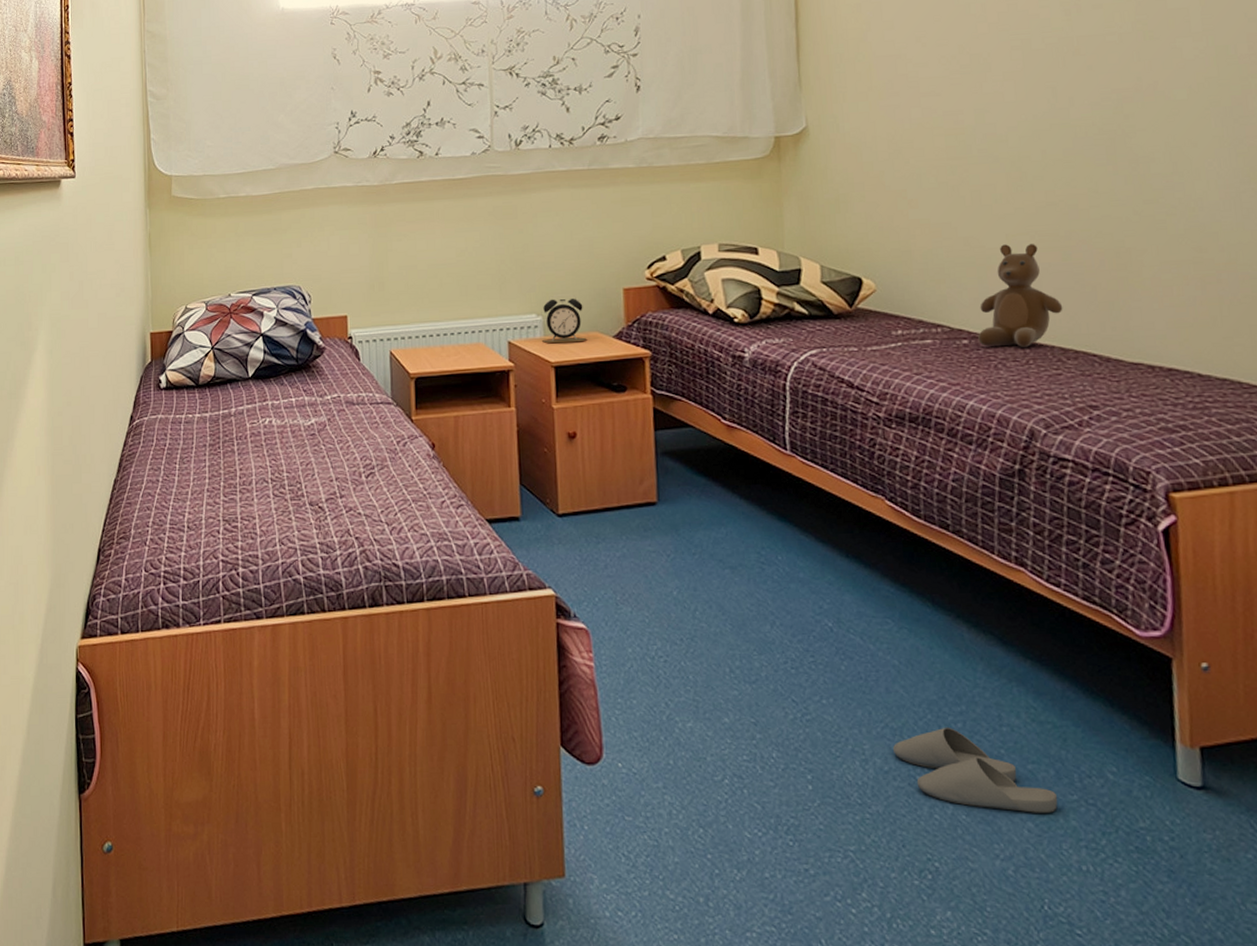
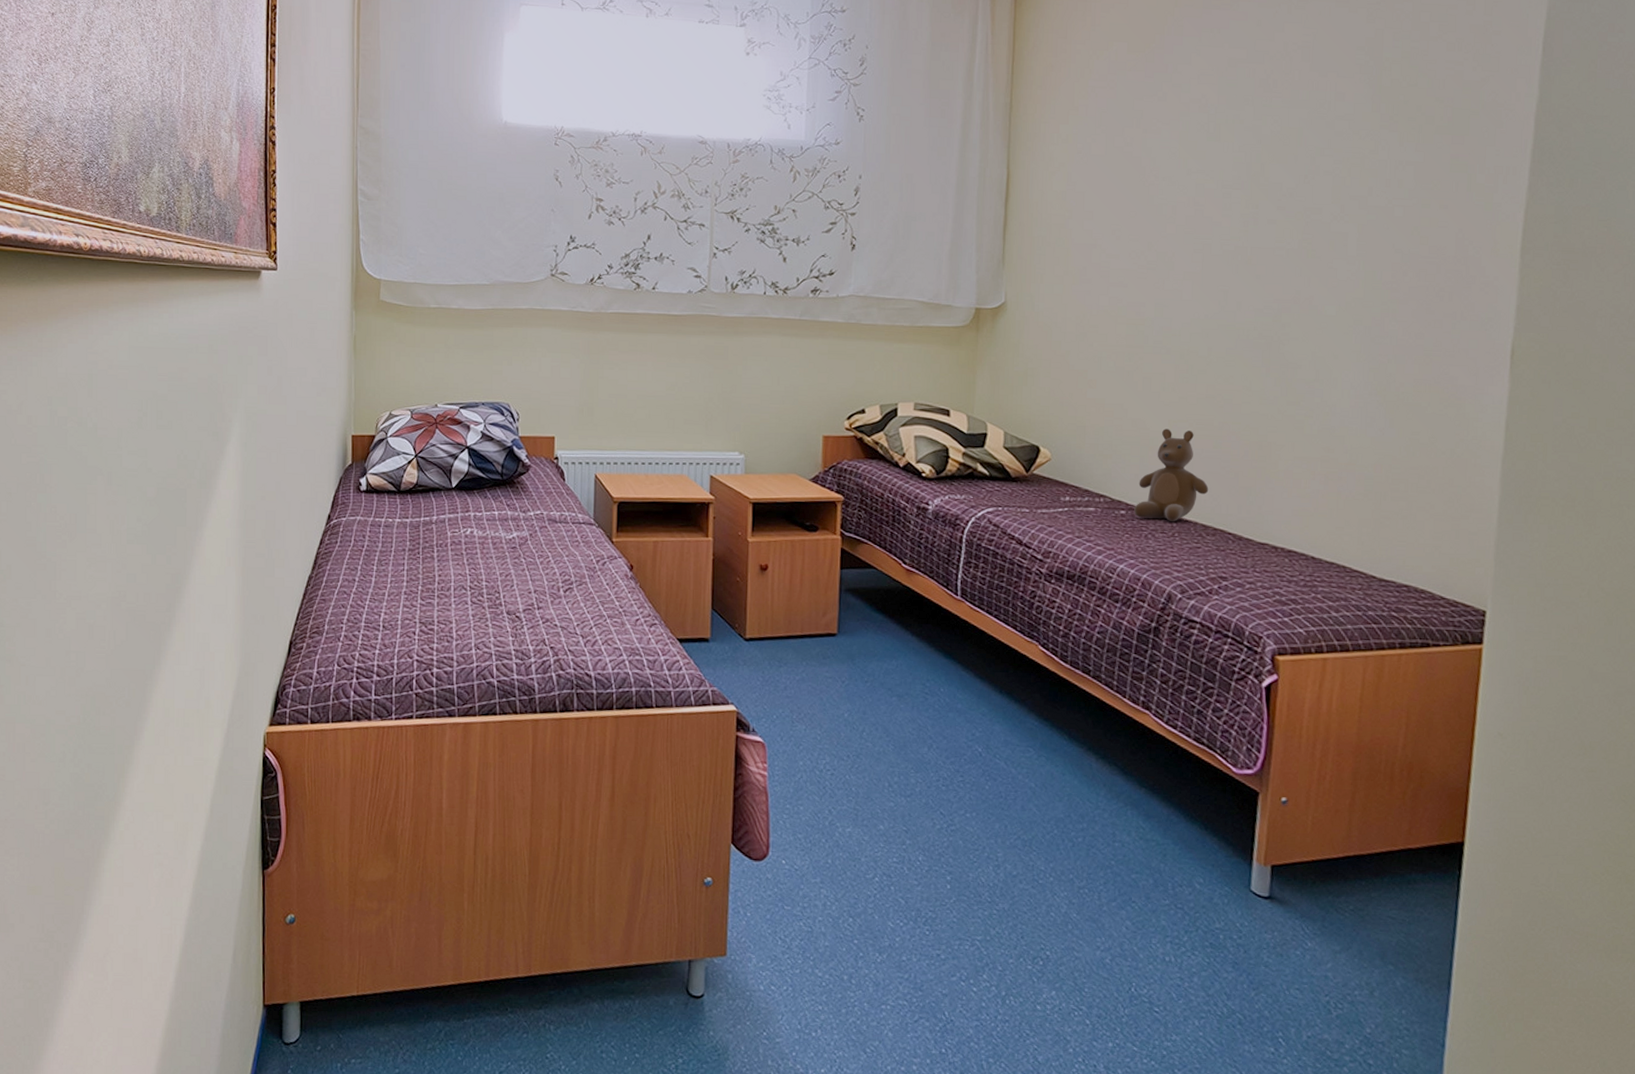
alarm clock: present [542,294,587,344] -> none [743,436,785,482]
slippers: present [893,726,1058,813] -> none [1023,840,1153,914]

